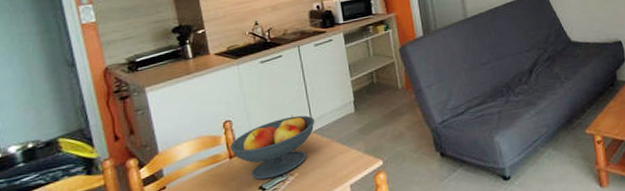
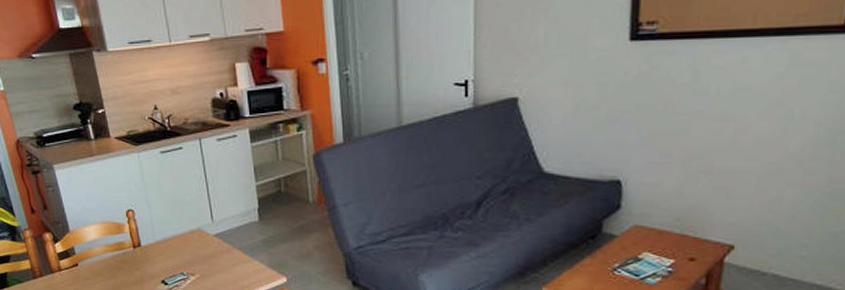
fruit bowl: present [229,115,315,180] -> none [132,214,216,275]

